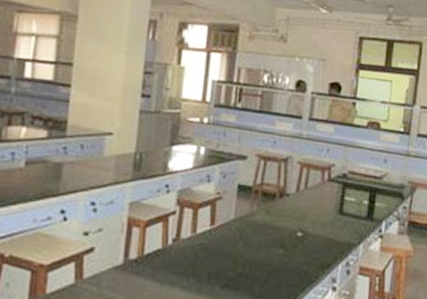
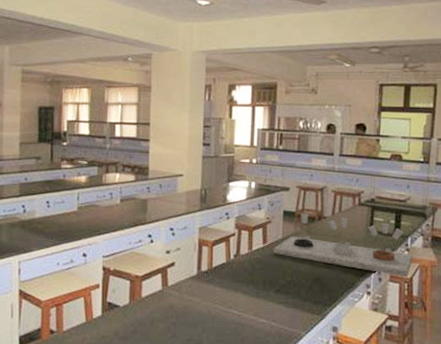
laboratory equipment: none [222,188,387,270] -> present [273,213,413,278]

